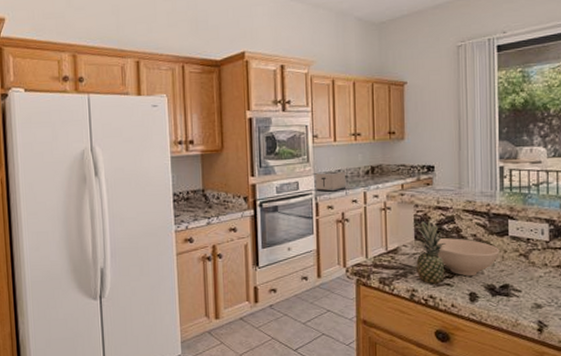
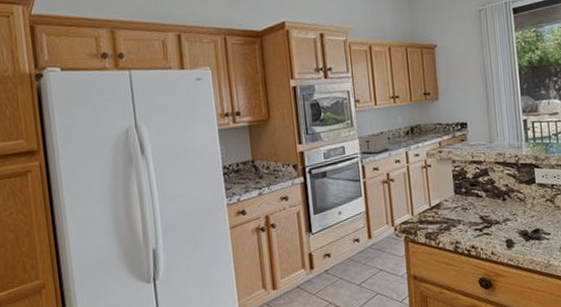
fruit: present [414,220,446,284] -> none [453,173,484,235]
bowl: present [436,238,500,277] -> none [474,189,529,225]

